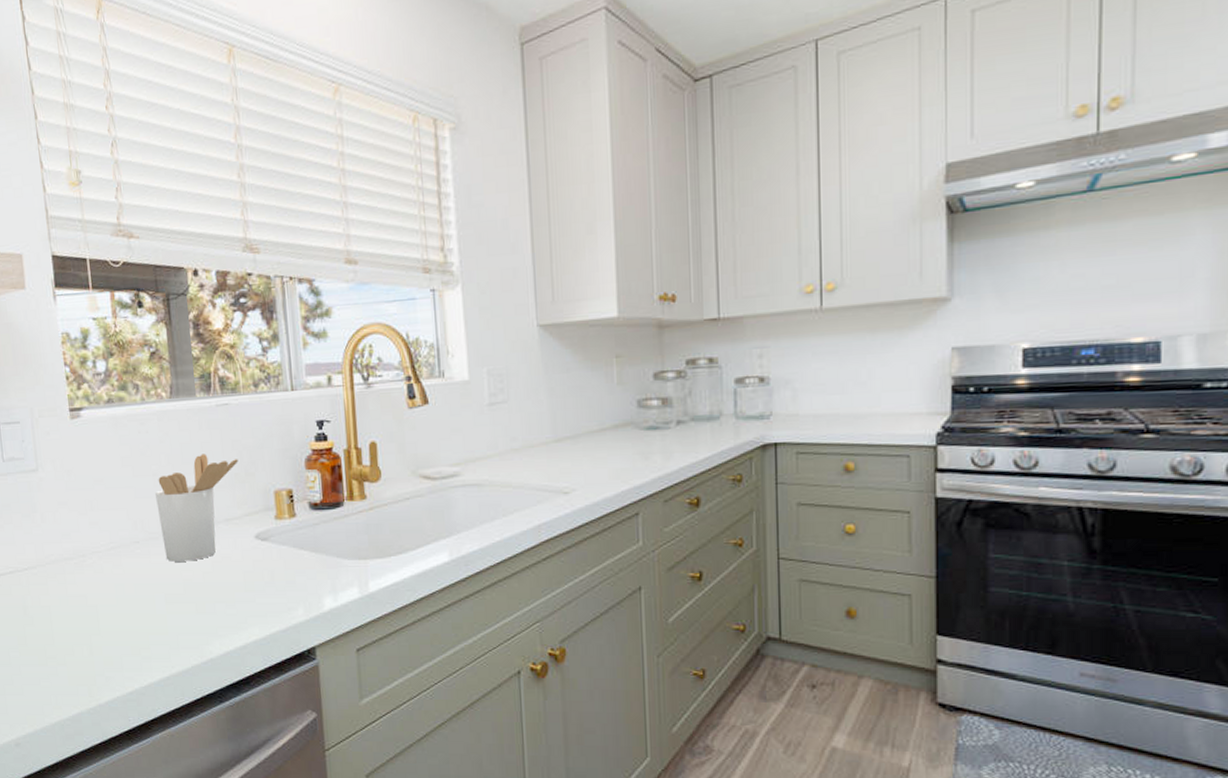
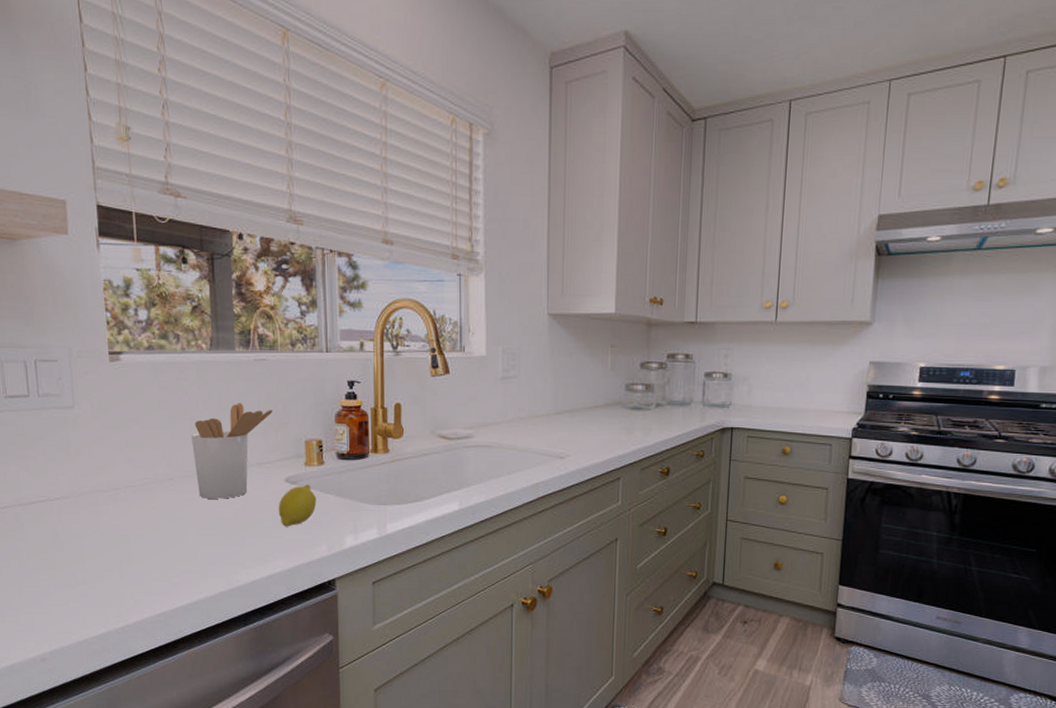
fruit: none [249,540,290,589] -> present [278,484,317,527]

